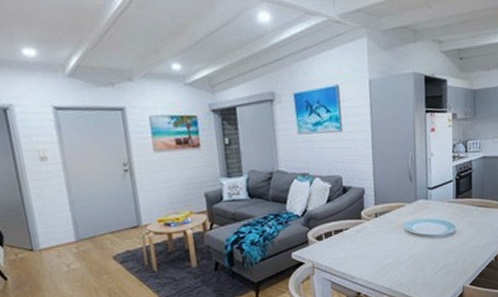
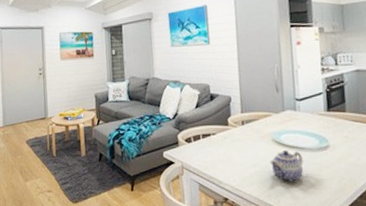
teapot: none [401,239,432,270] -> present [269,150,303,182]

